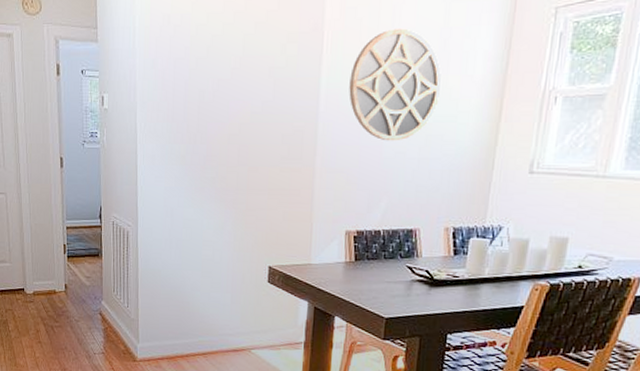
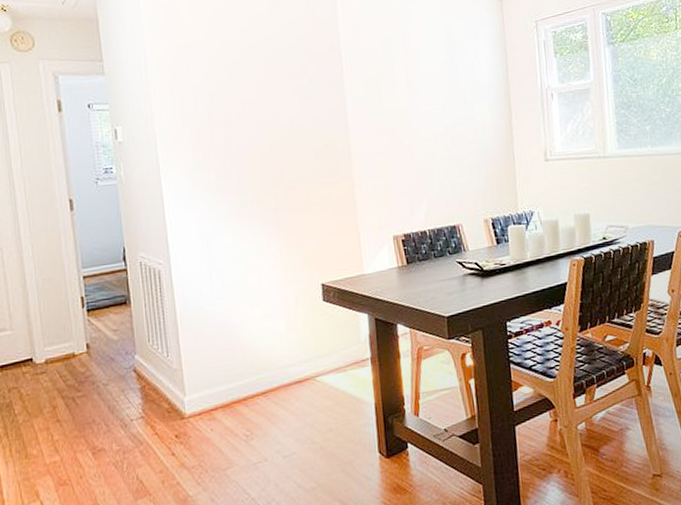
home mirror: present [349,28,442,141] -> none [372,44,457,146]

